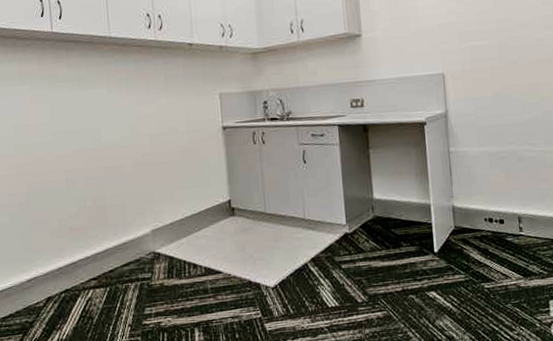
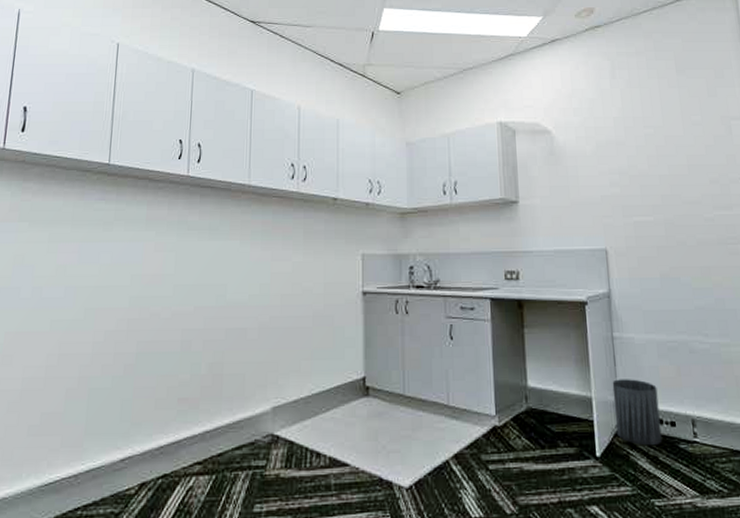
trash can: none [448,186,492,241] -> present [612,379,662,446]

